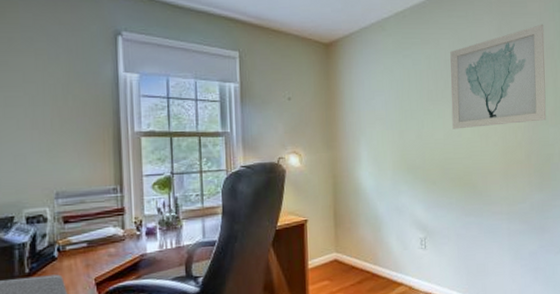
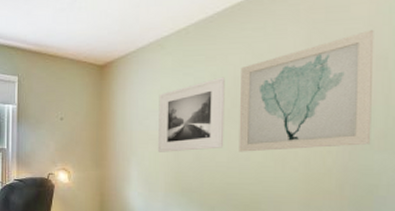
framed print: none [382,59,440,132] -> present [158,77,225,152]

